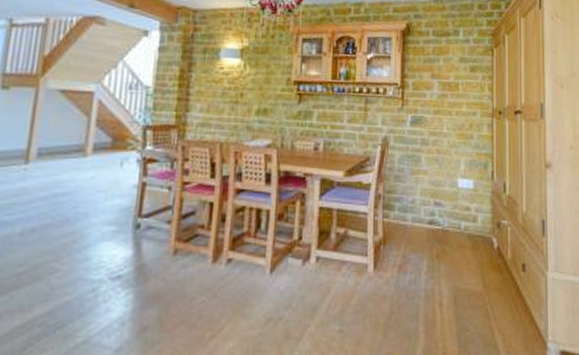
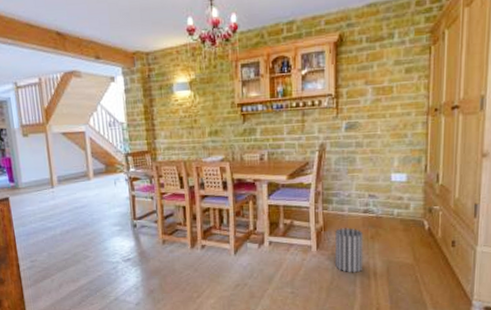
wastebasket: none [395,242,428,304] -> present [335,228,363,273]

